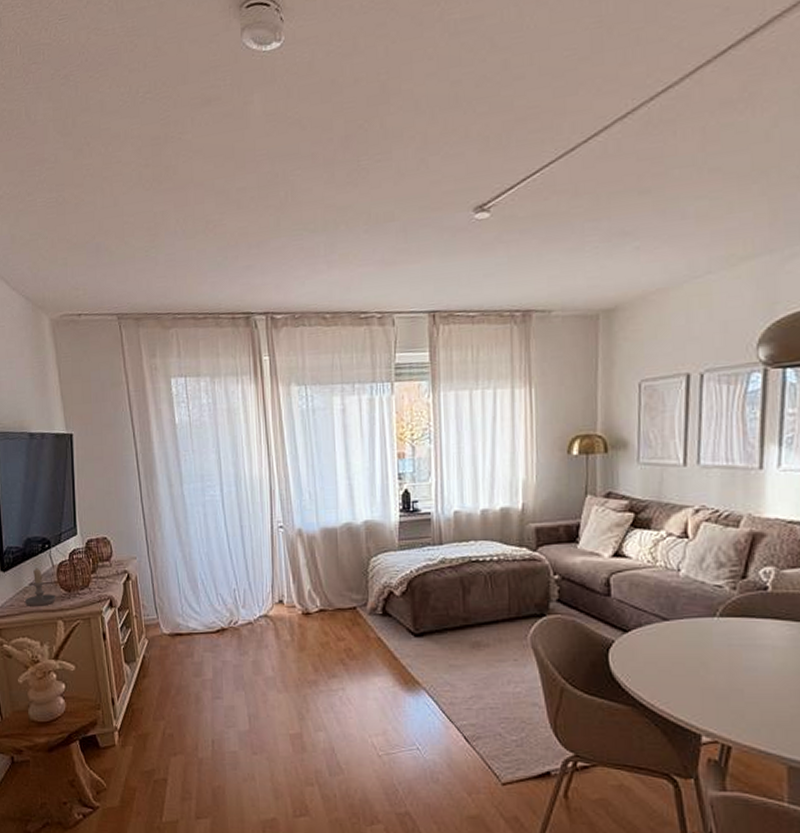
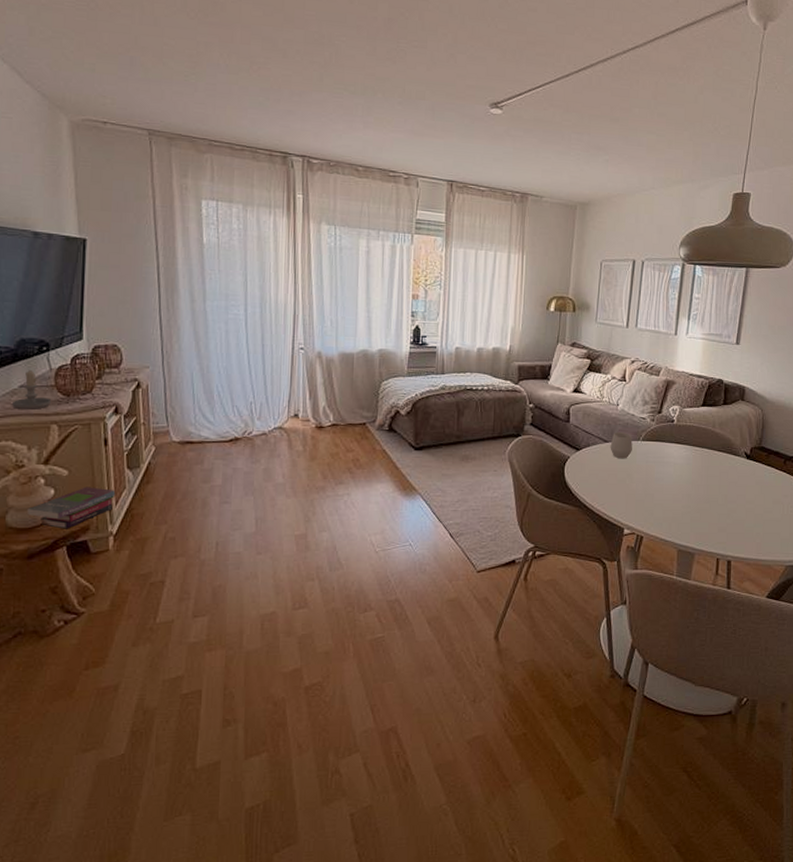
books: none [44,681,117,724] -> present [26,487,116,529]
cup: none [671,606,705,642] -> present [610,432,633,459]

